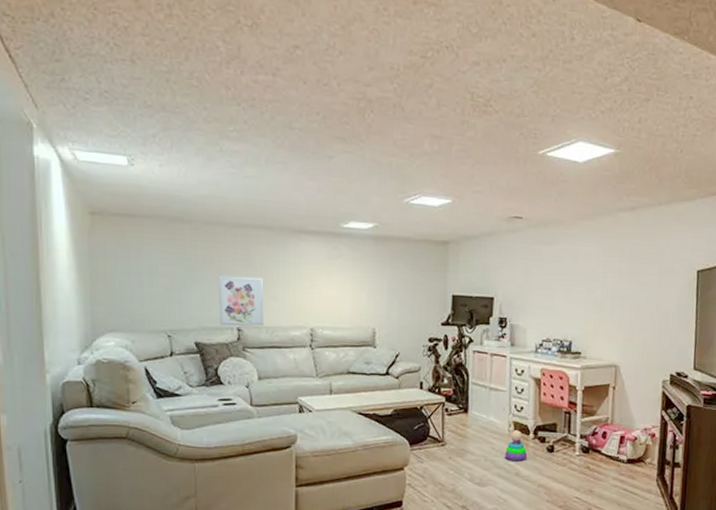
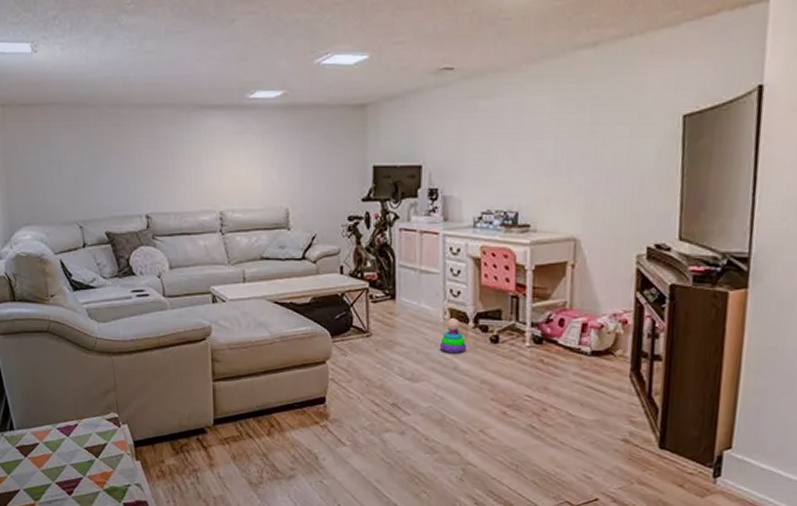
wall art: present [219,275,264,327] -> none [125,160,172,214]

